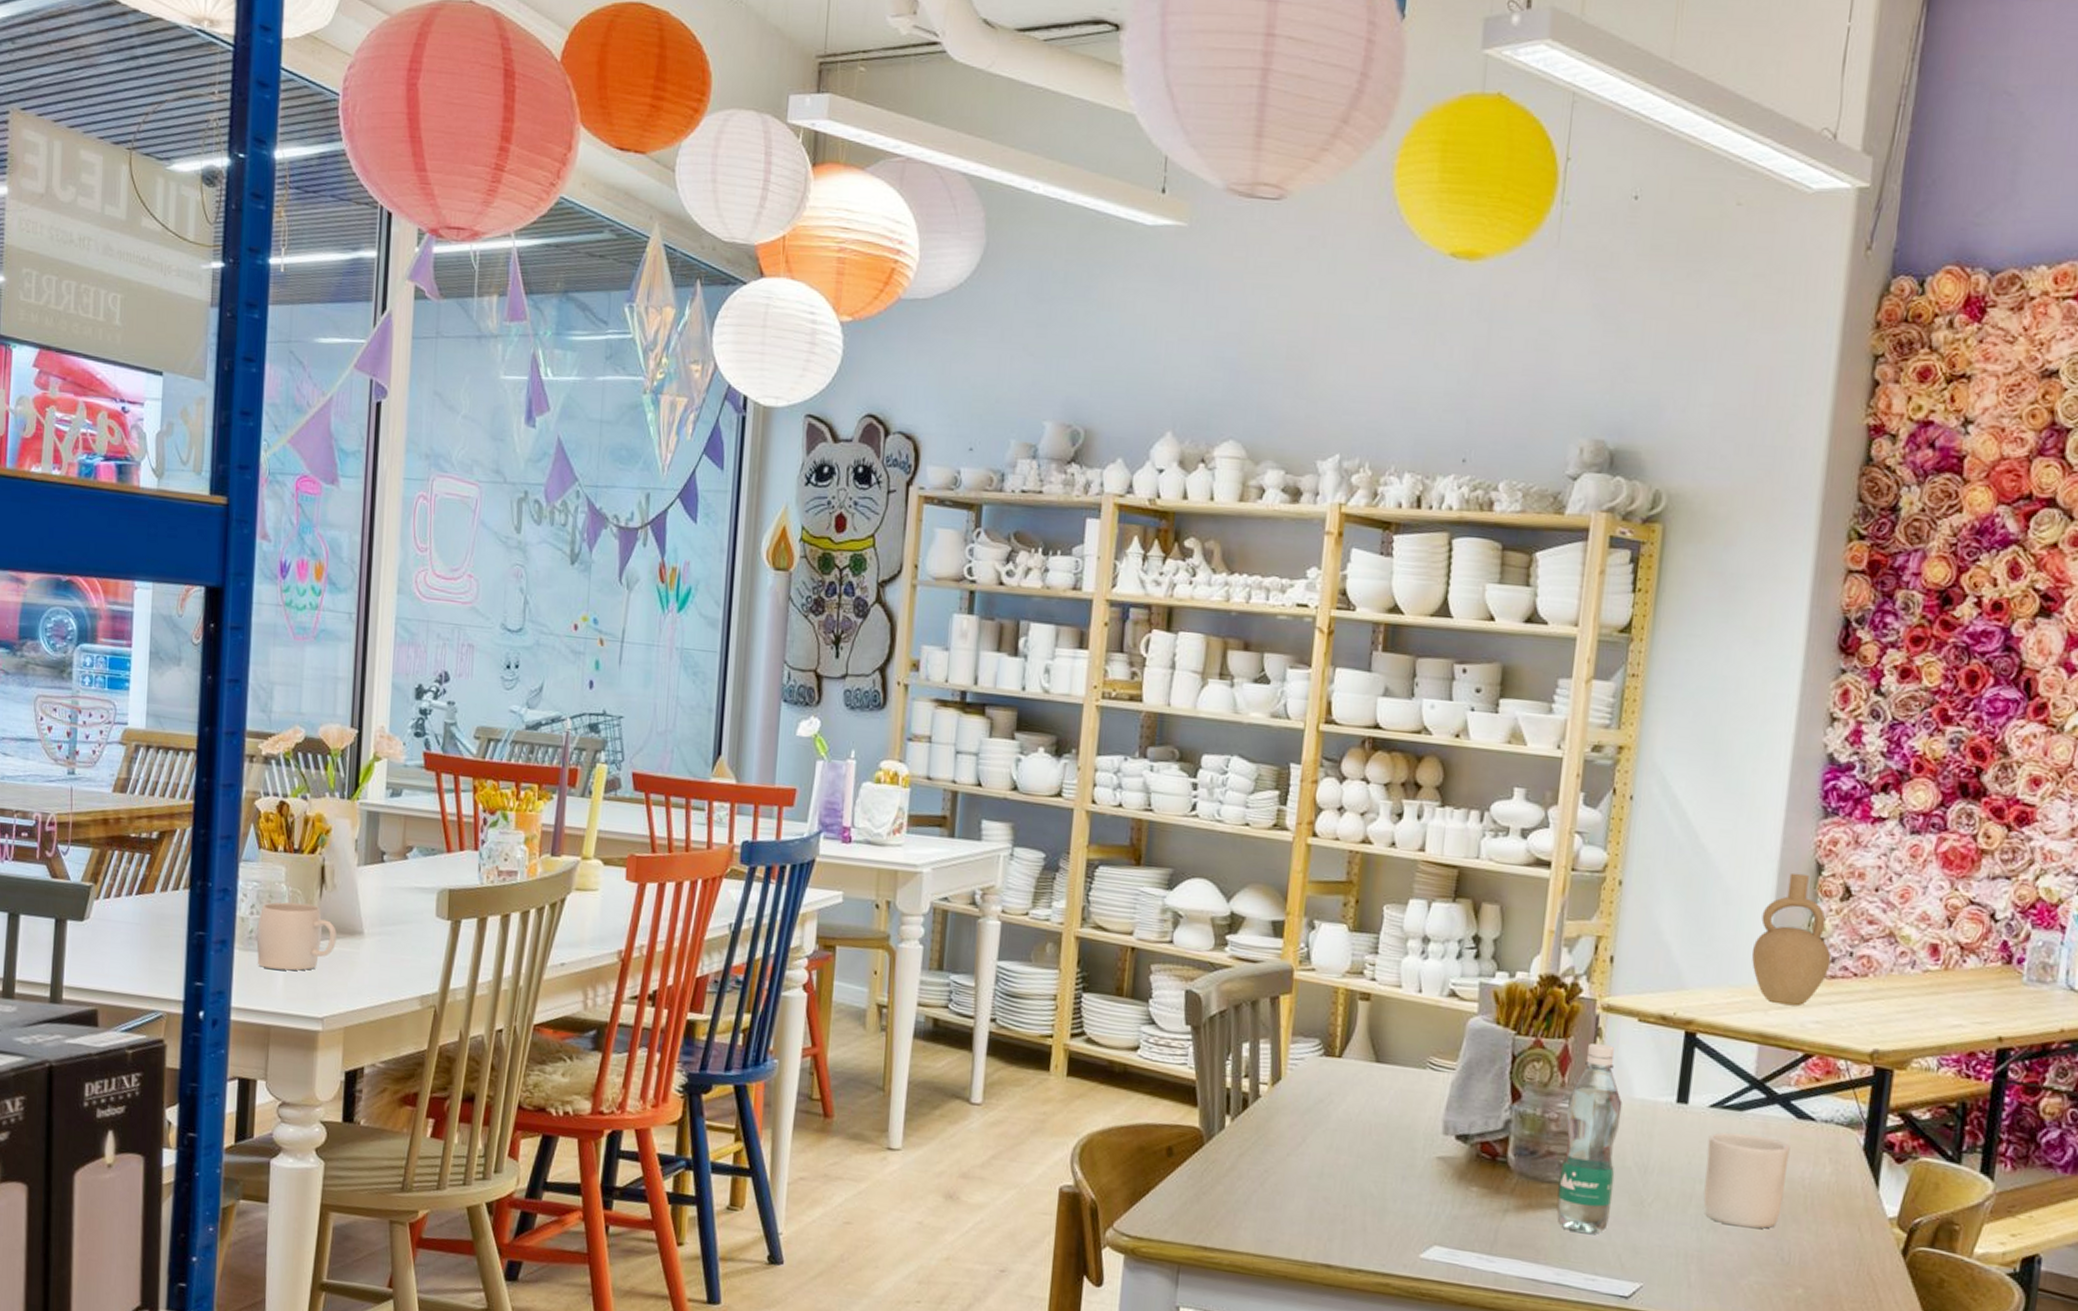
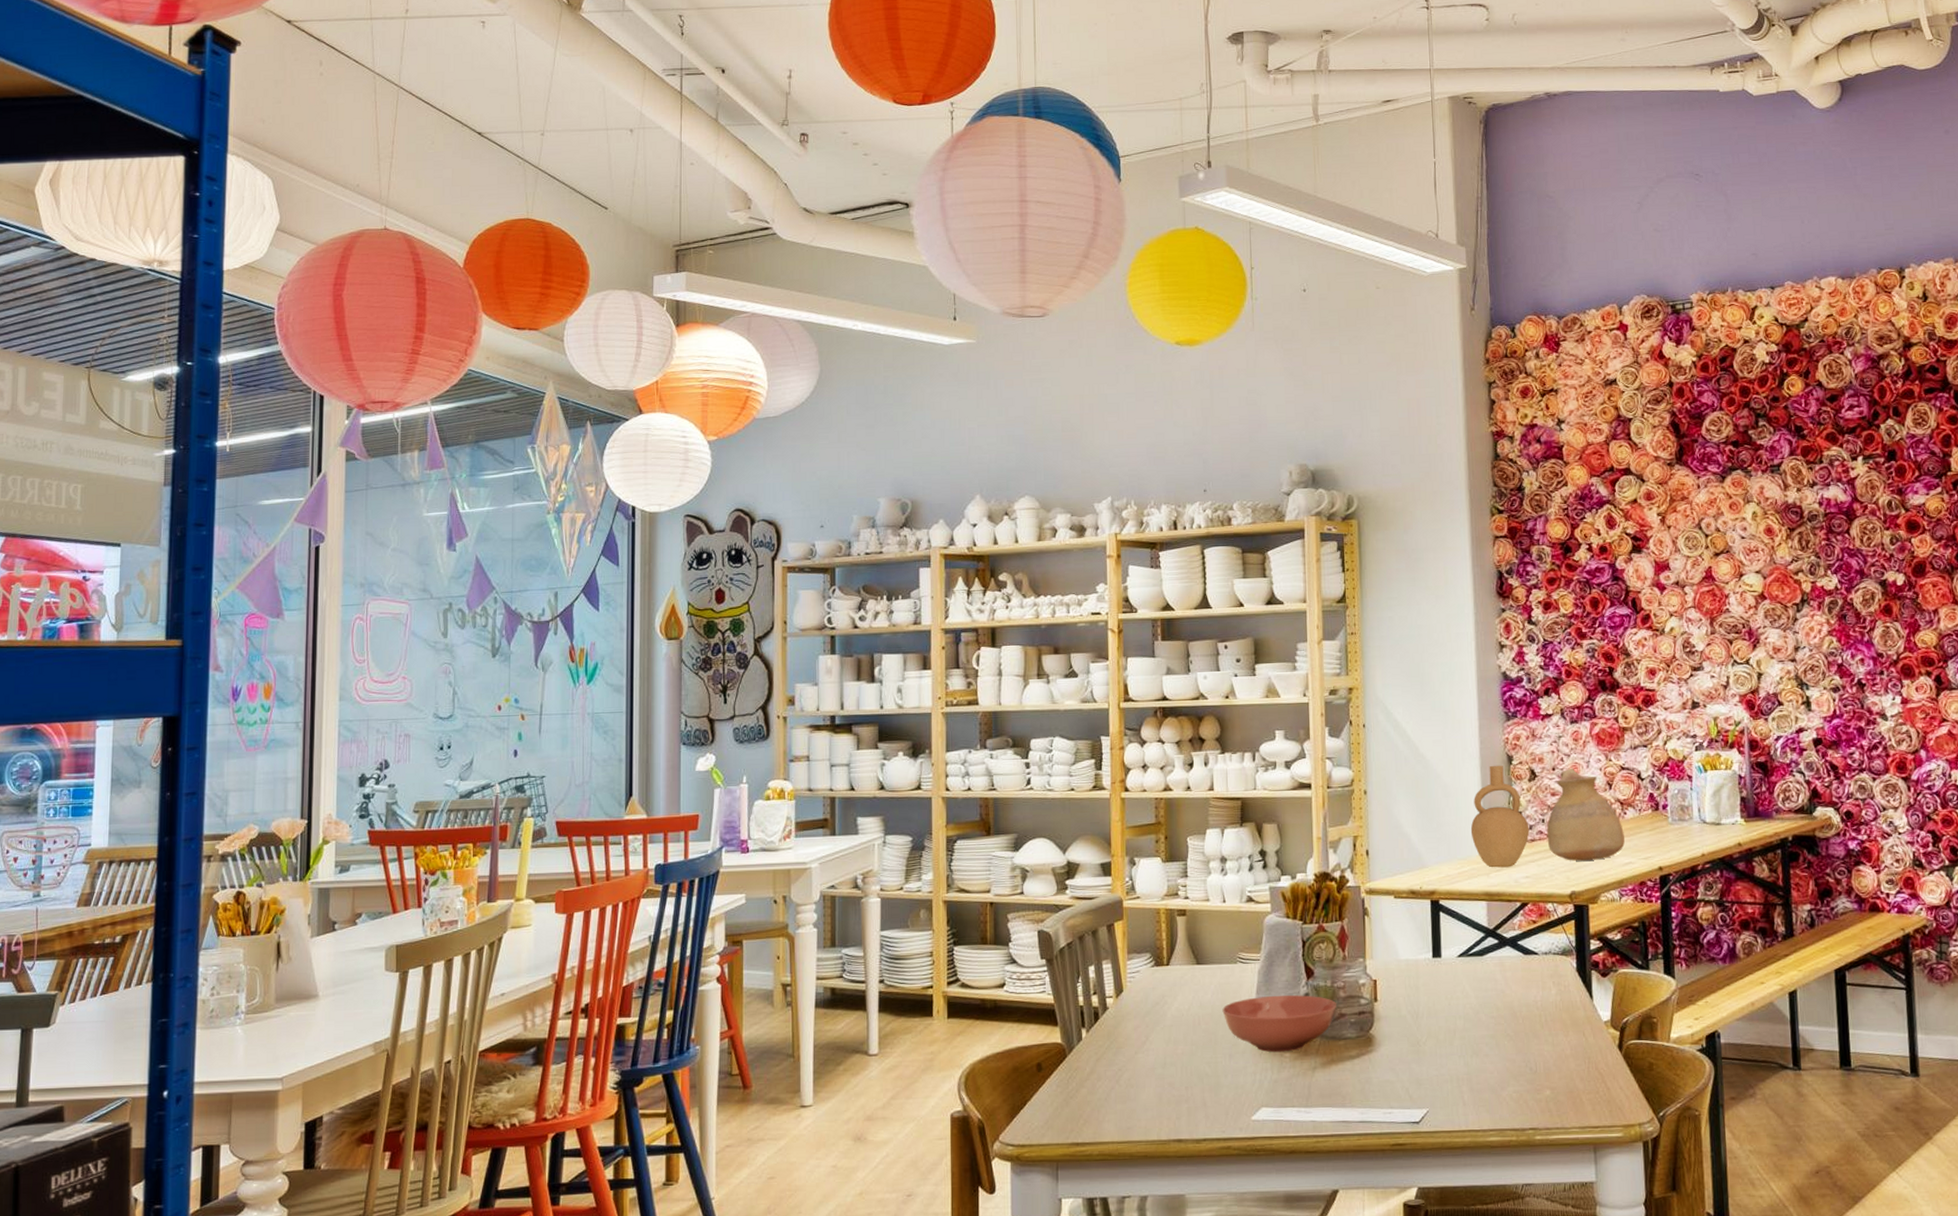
mug: present [256,902,337,971] -> none [217,978,293,1042]
bowl: none [1400,1113,1546,1186] -> present [1222,994,1337,1052]
bottle: present [1556,1042,1623,1235] -> none [1350,920,1395,1077]
mug: present [1703,1132,1790,1229] -> none [1461,973,1524,1049]
ceramic pitcher: none [1852,891,1959,1015] -> present [1546,768,1625,861]

